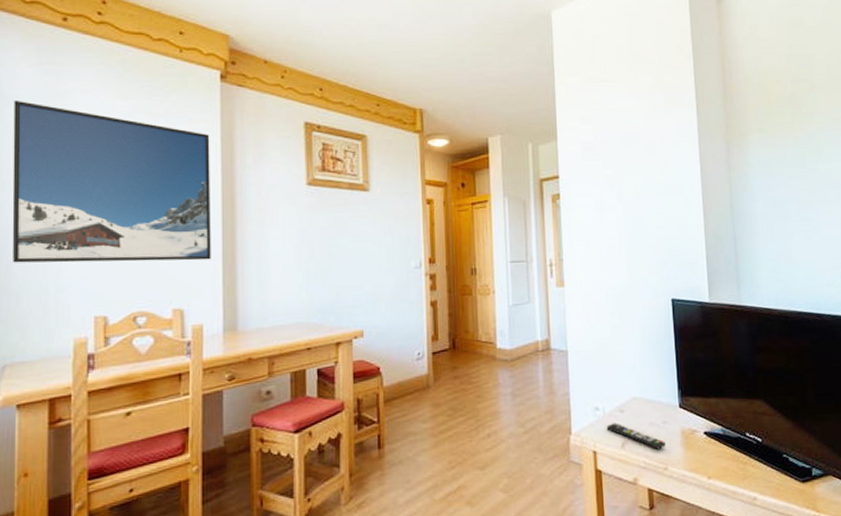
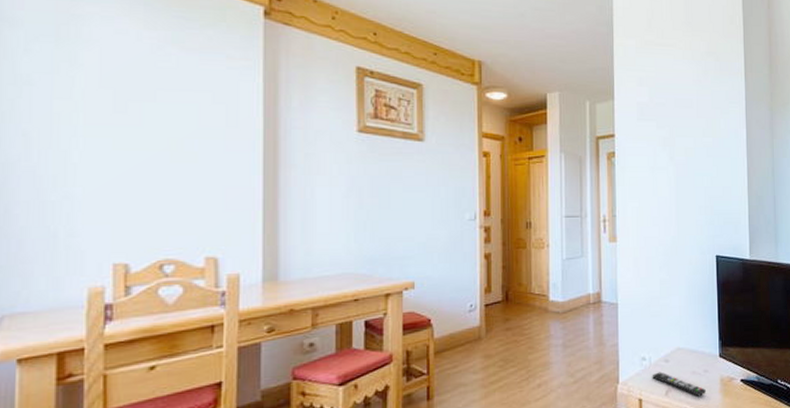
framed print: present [12,100,211,263] -> none [13,21,251,207]

